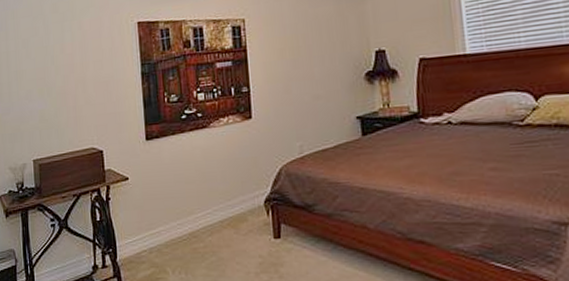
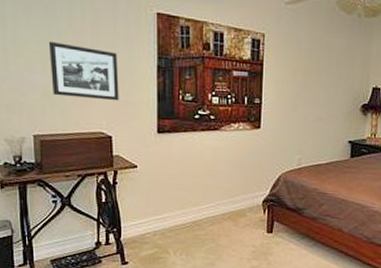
picture frame: none [44,67,108,119] -> present [48,42,119,101]

